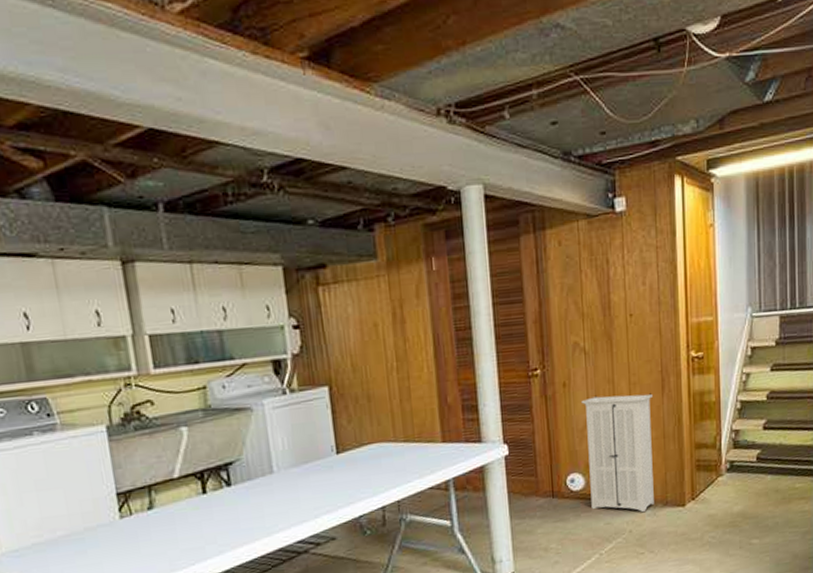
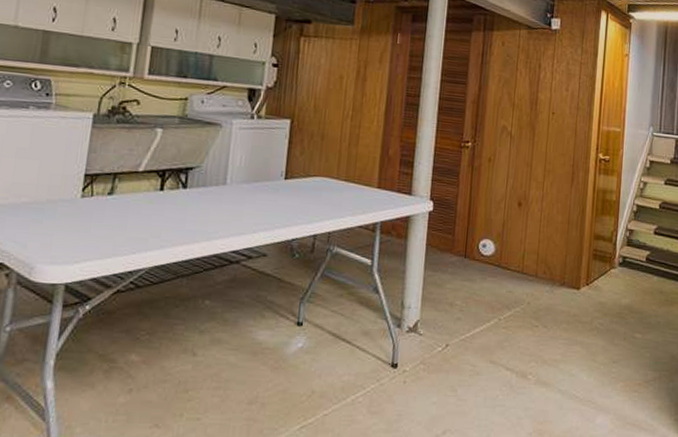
storage cabinet: present [581,393,654,513] -> none [497,174,563,288]

